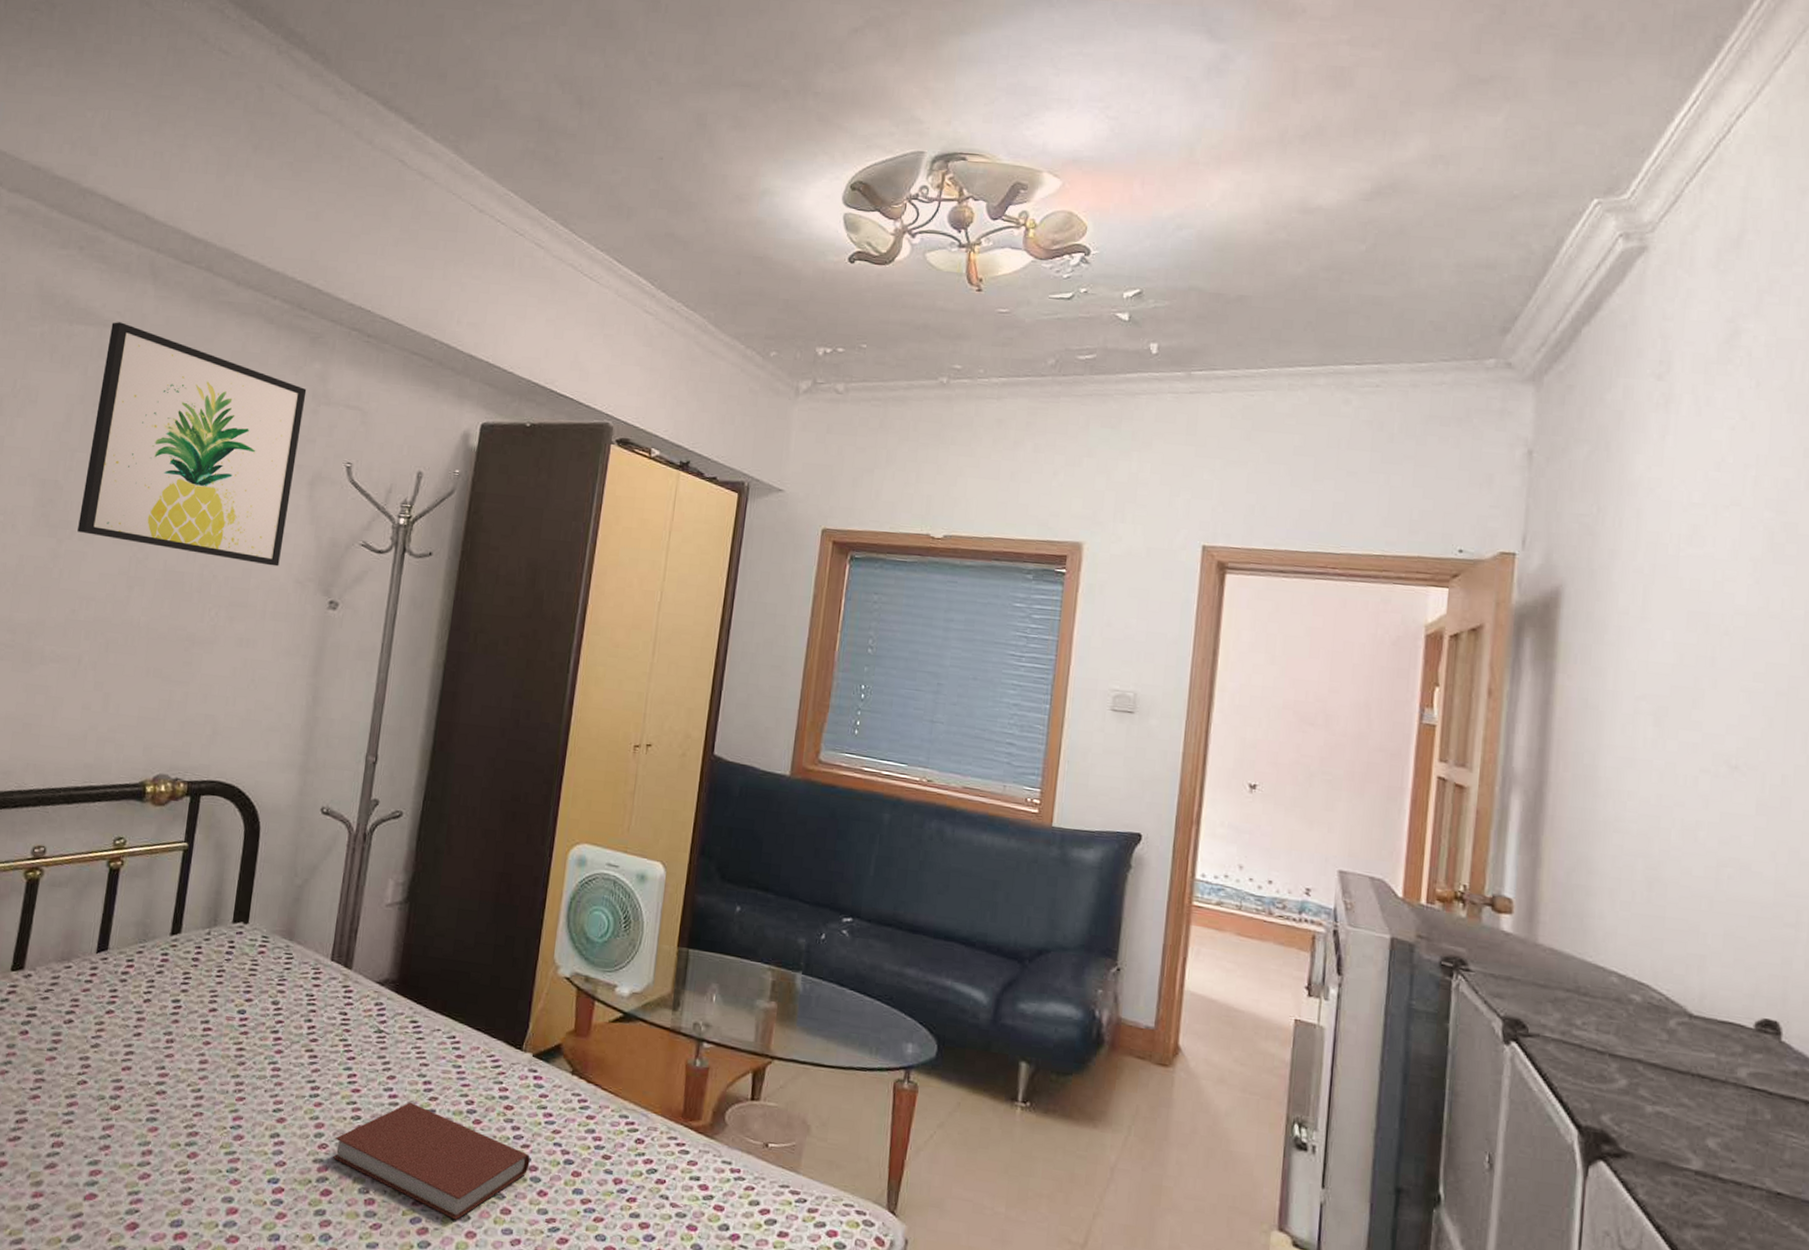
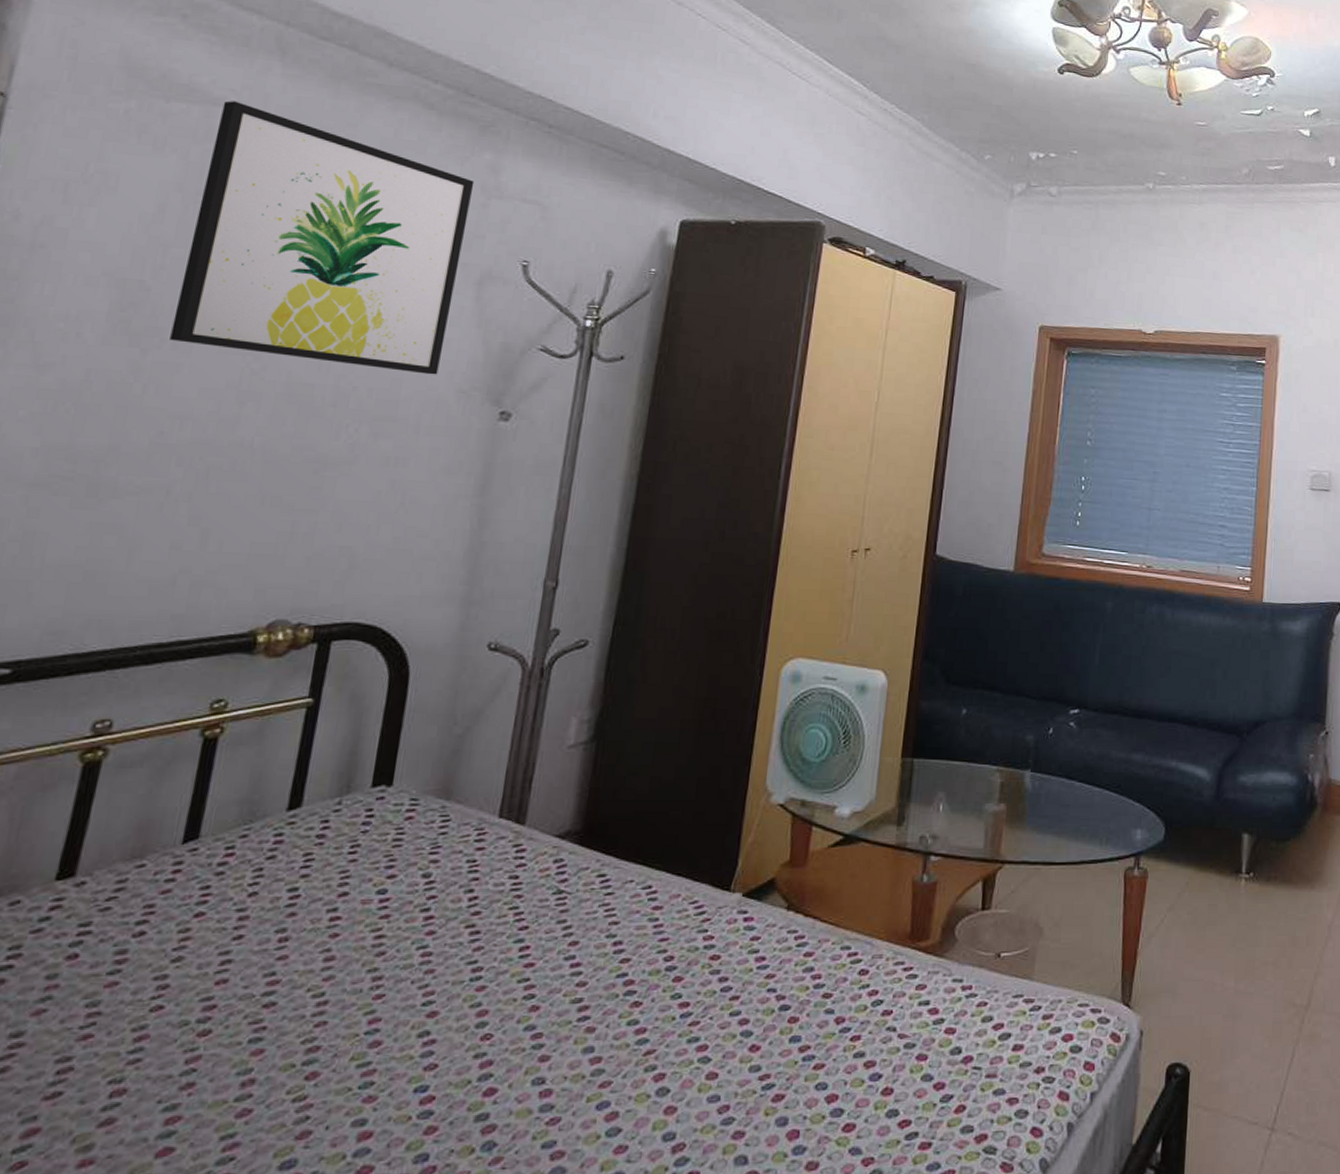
book: present [332,1102,530,1220] -> none [498,968,741,1096]

